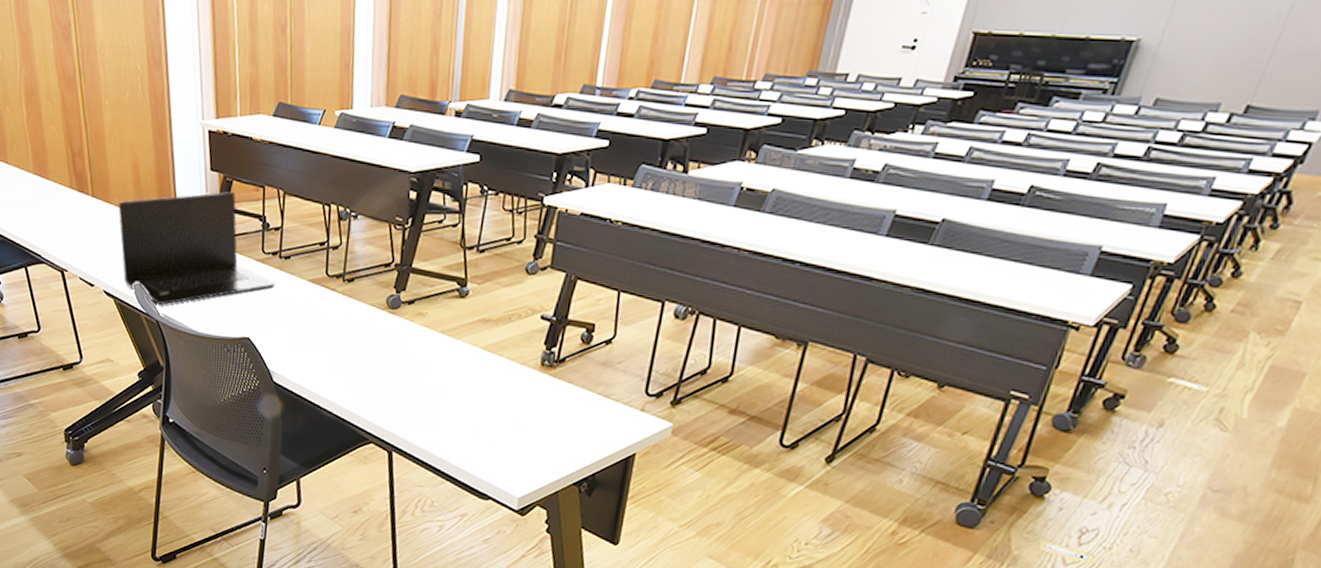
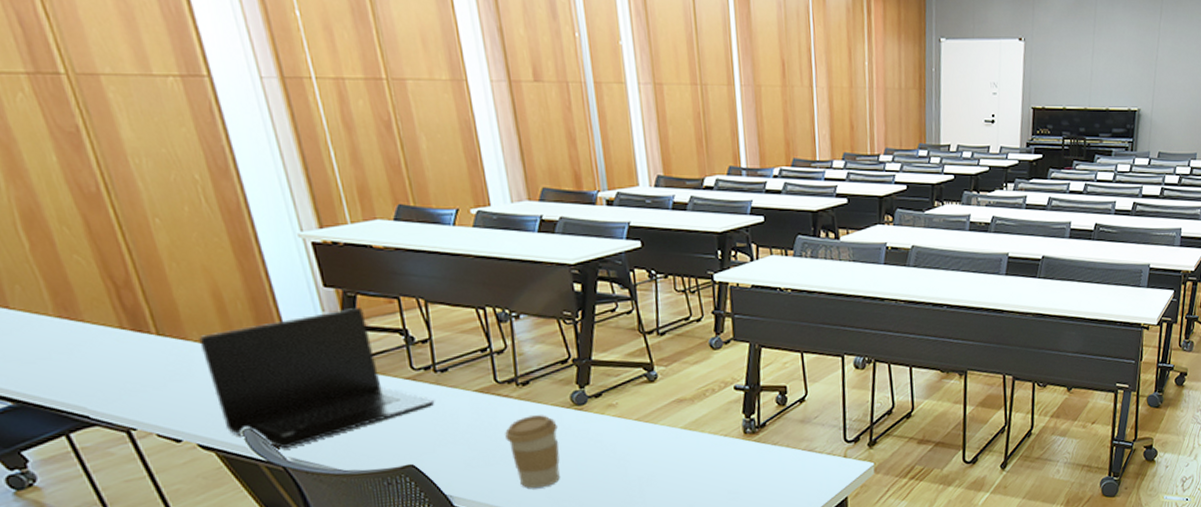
coffee cup: none [325,311,370,380] -> present [505,415,560,488]

